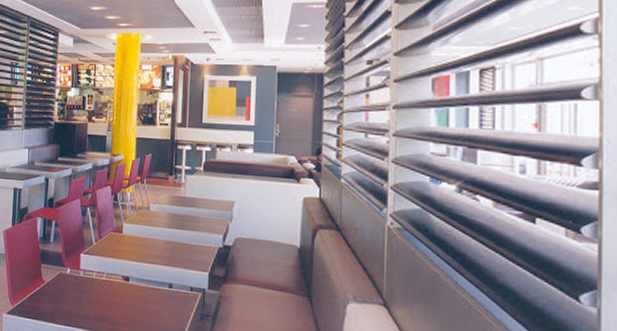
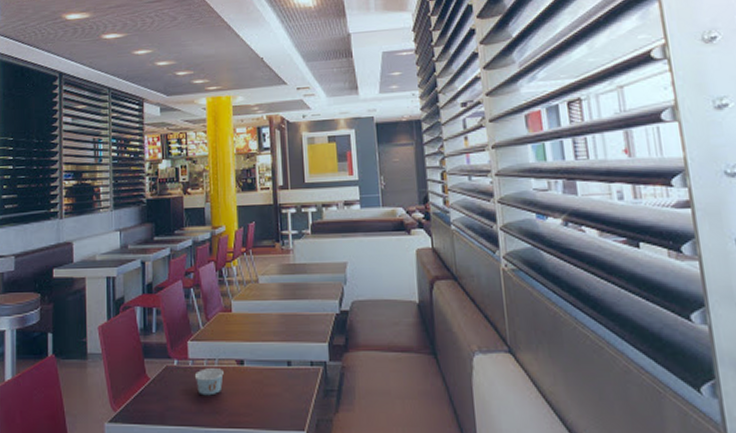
paper cup: none [84,279,111,304] -> present [194,368,224,396]

